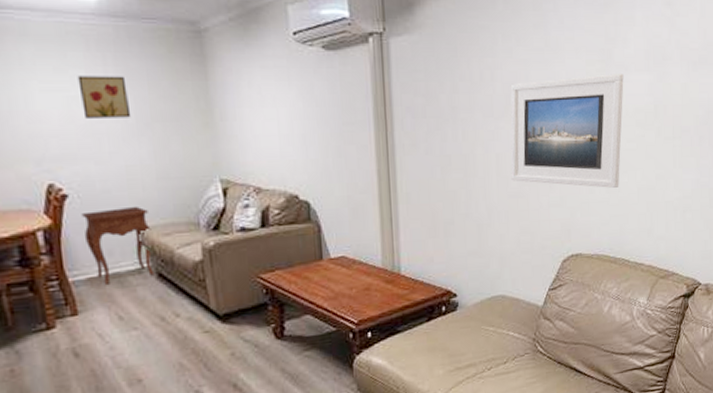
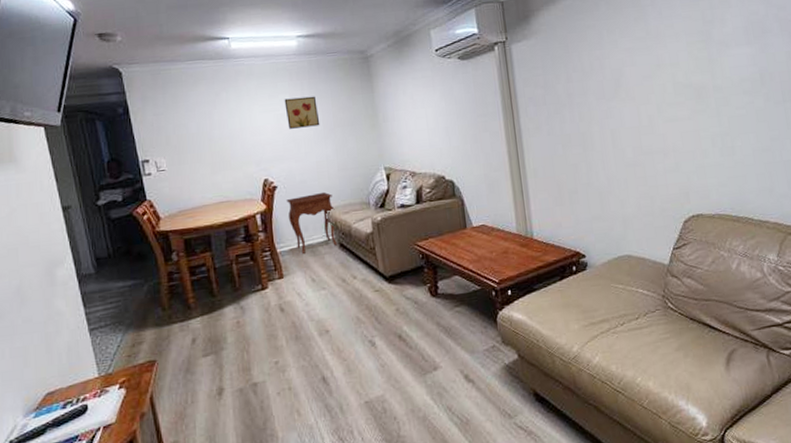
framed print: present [510,74,624,188] -> none [619,50,733,153]

